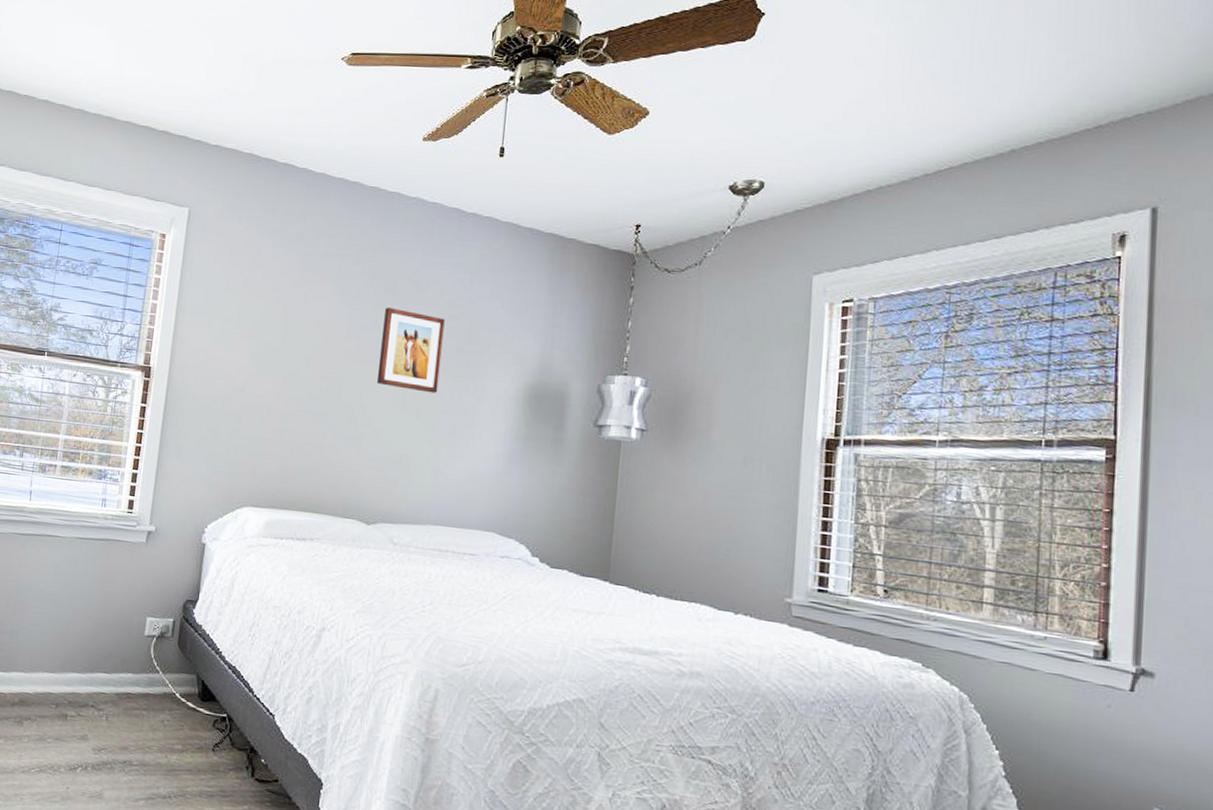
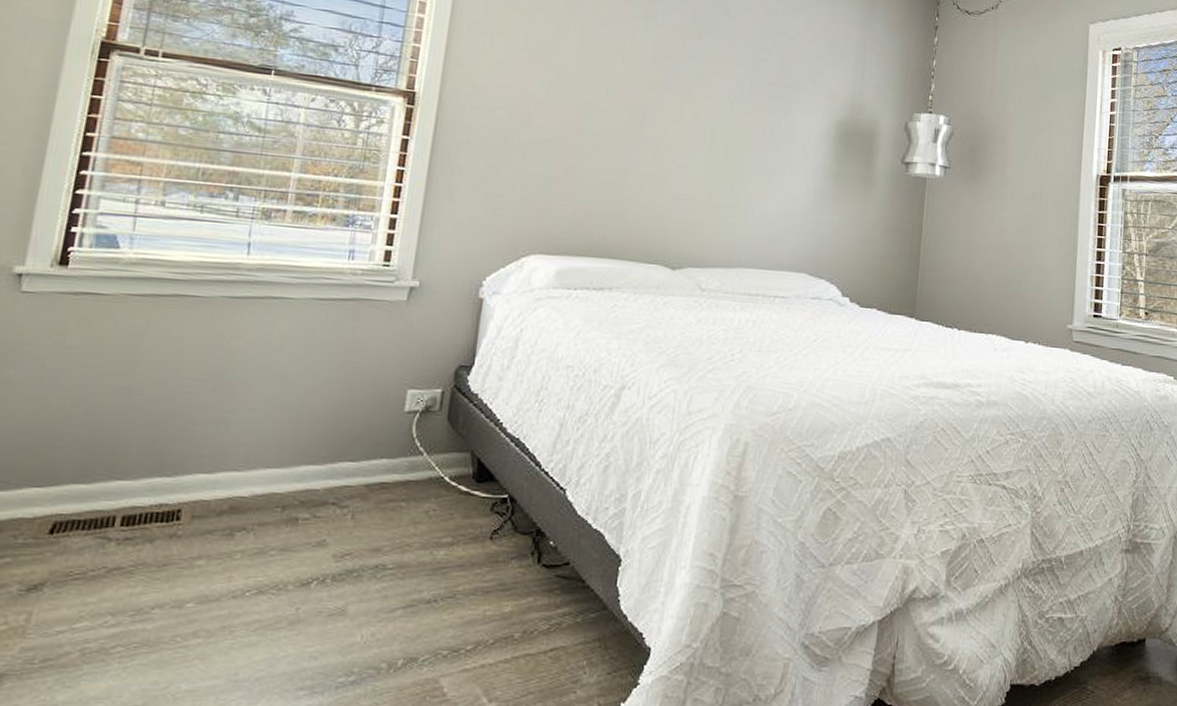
wall art: present [376,306,445,394] -> none [683,34,757,129]

